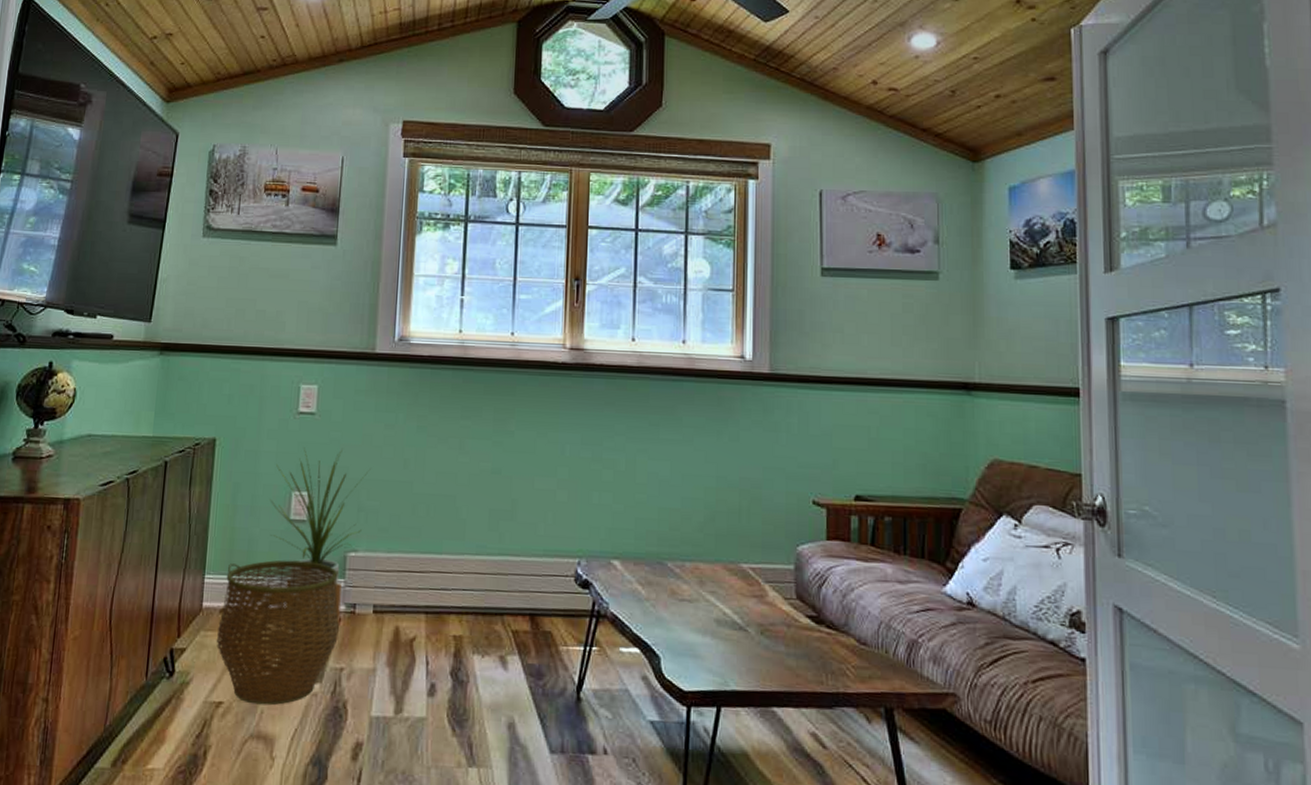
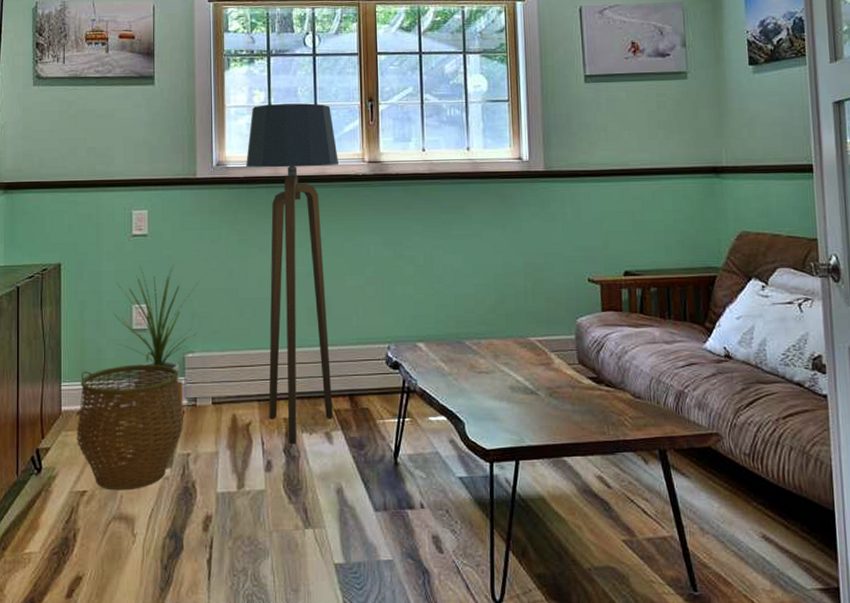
floor lamp: none [432,275,536,666] -> present [246,103,338,443]

